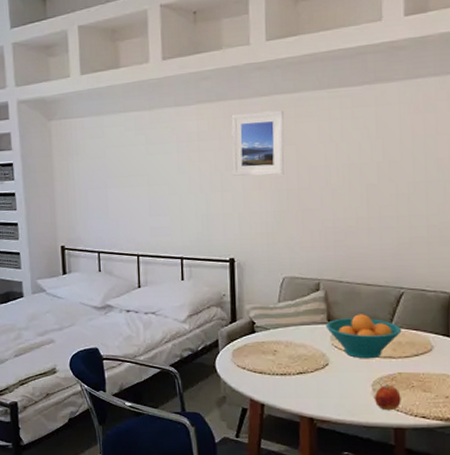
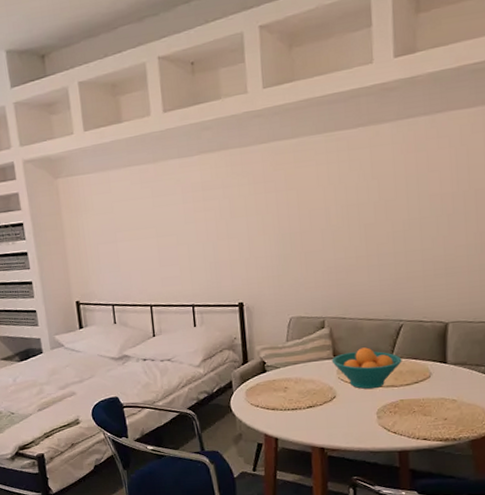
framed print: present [231,110,285,176] -> none [233,156,287,223]
apple: present [375,384,401,411] -> none [380,411,404,436]

